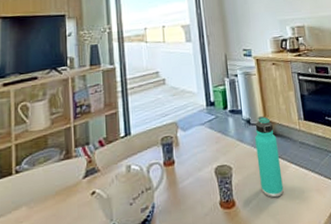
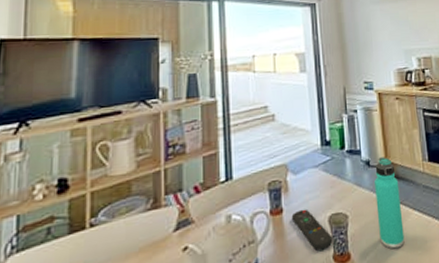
remote control: none [182,161,219,198] -> present [291,209,333,251]

